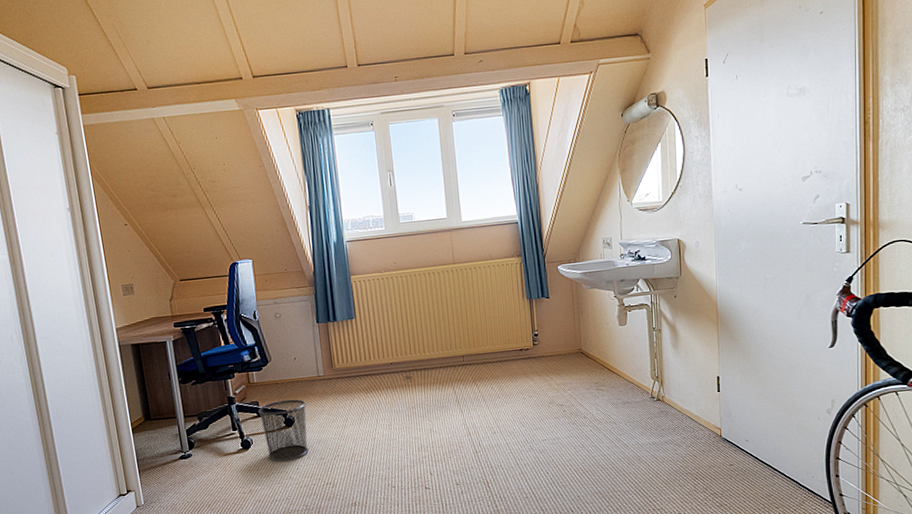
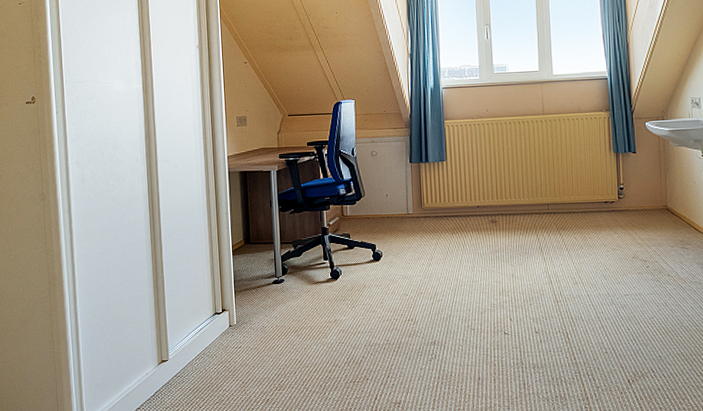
waste bin: present [258,399,309,462] -> none [349,234,395,294]

